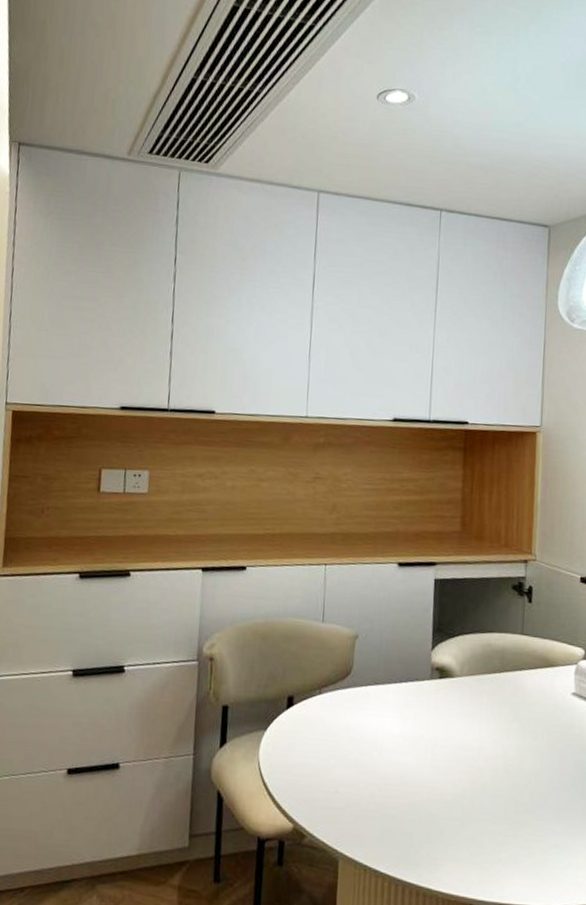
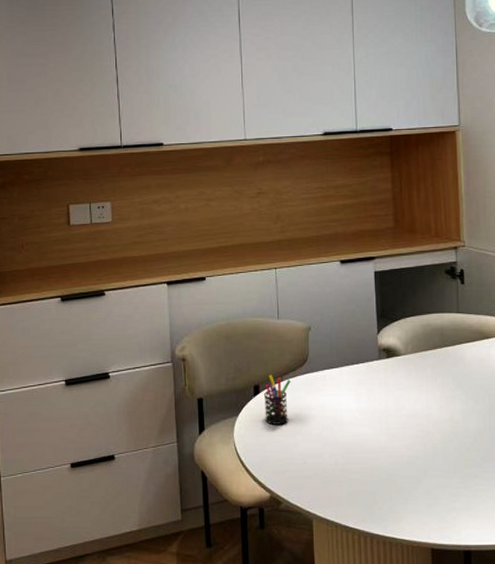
pen holder: none [296,685,330,745] -> present [263,374,291,425]

